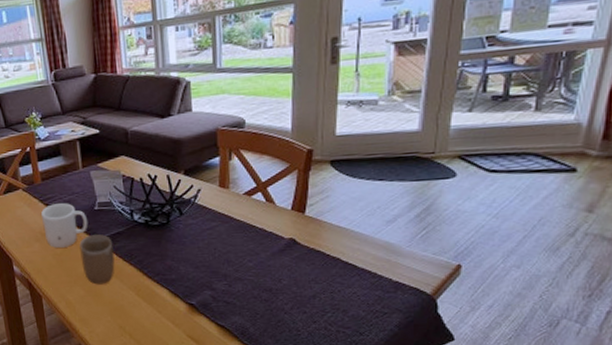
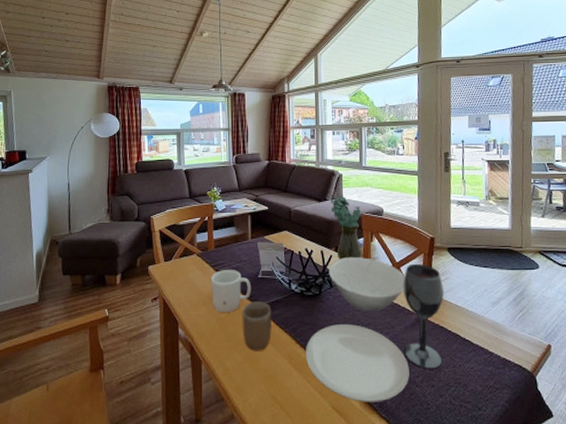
plate: none [154,253,277,330] -> present [306,324,410,402]
vase: none [176,107,219,184] -> present [330,195,362,260]
bowl: none [177,179,272,239] -> present [328,257,404,311]
wine glass: none [269,181,324,296] -> present [402,263,445,369]

